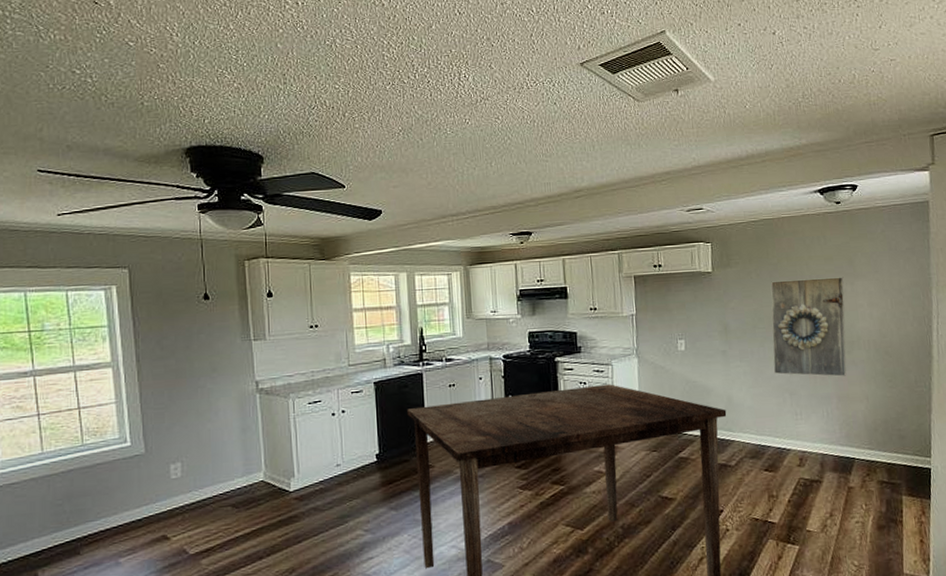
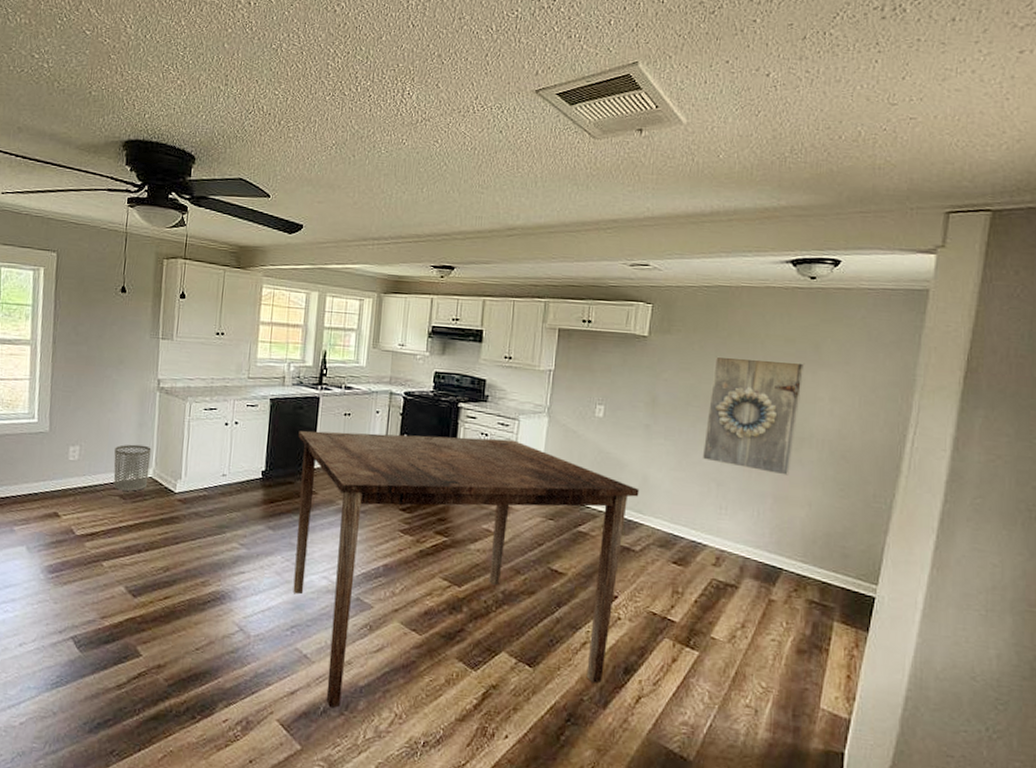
waste bin: none [220,449,260,500] -> present [113,444,152,491]

